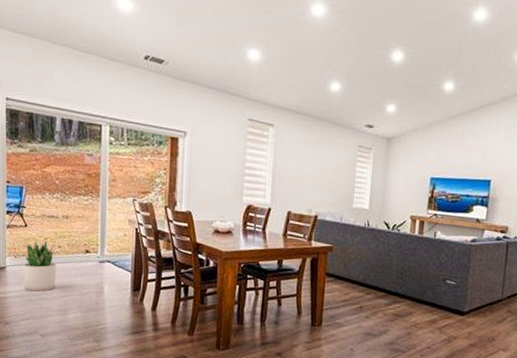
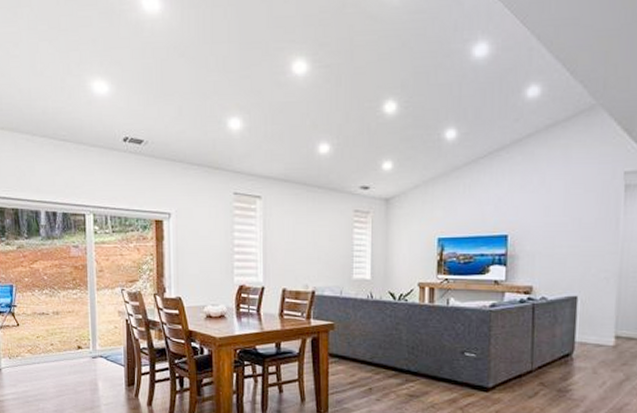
planter: present [22,240,56,292] -> none [16,339,51,393]

